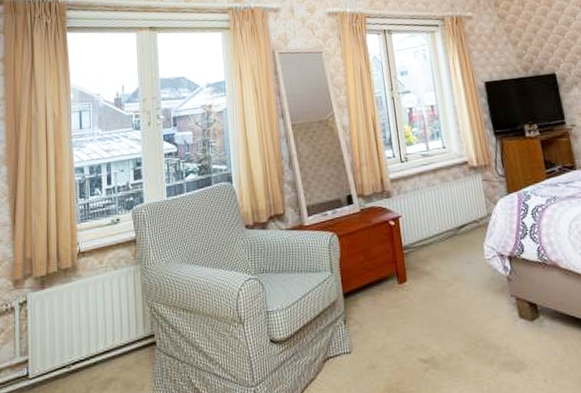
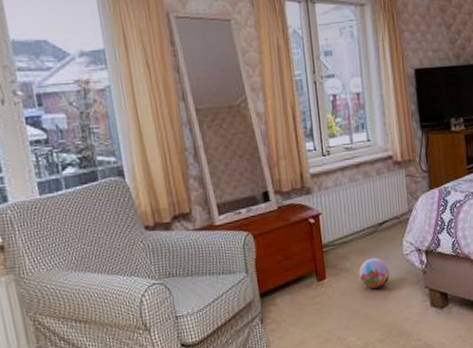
ball: none [439,262,473,295] -> present [359,257,390,289]

